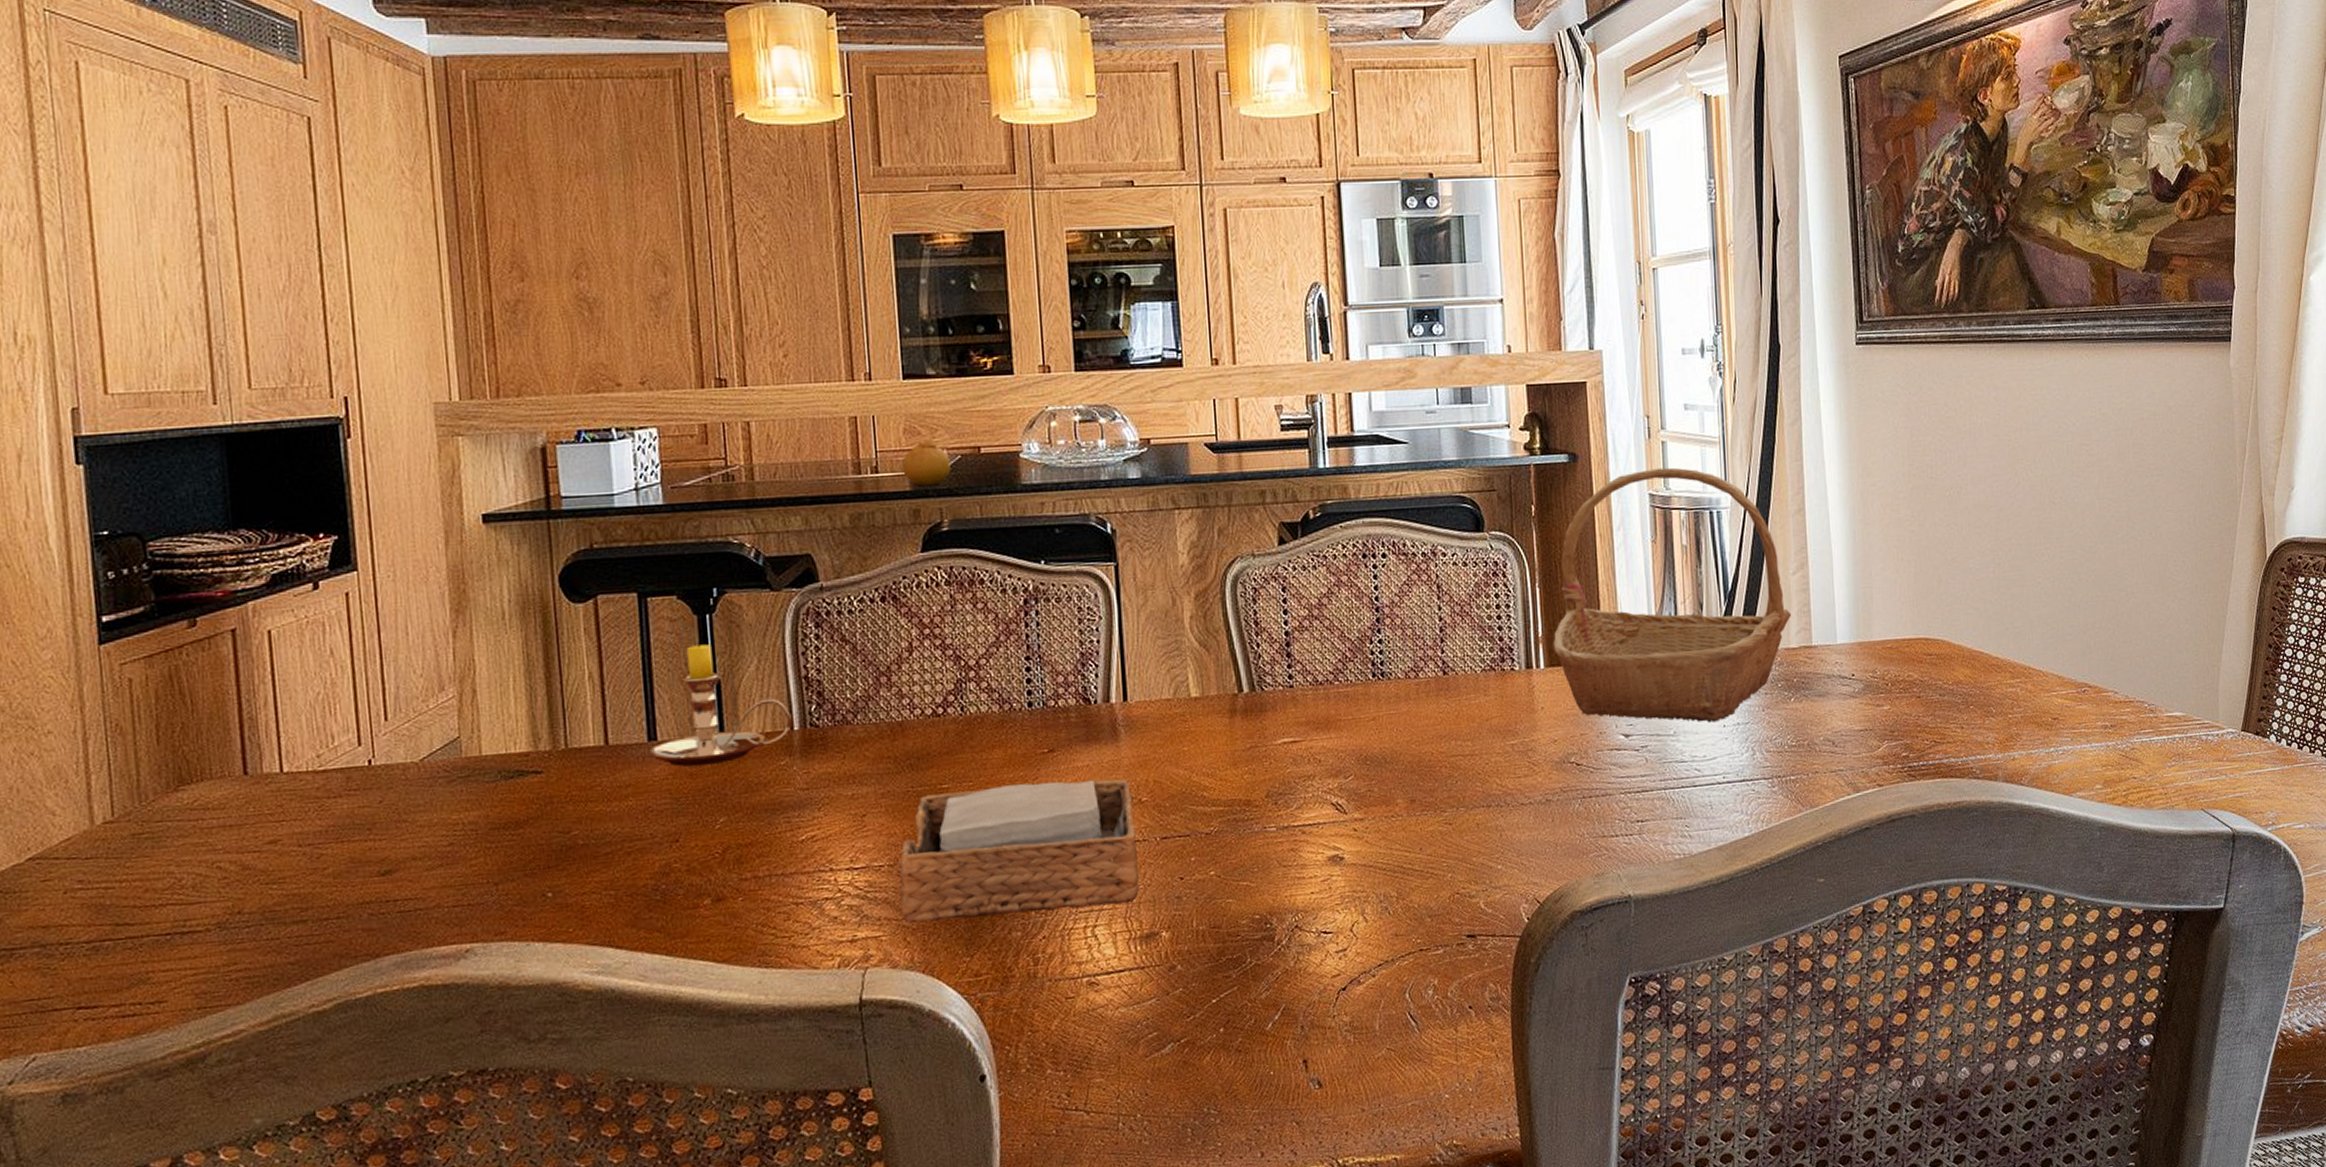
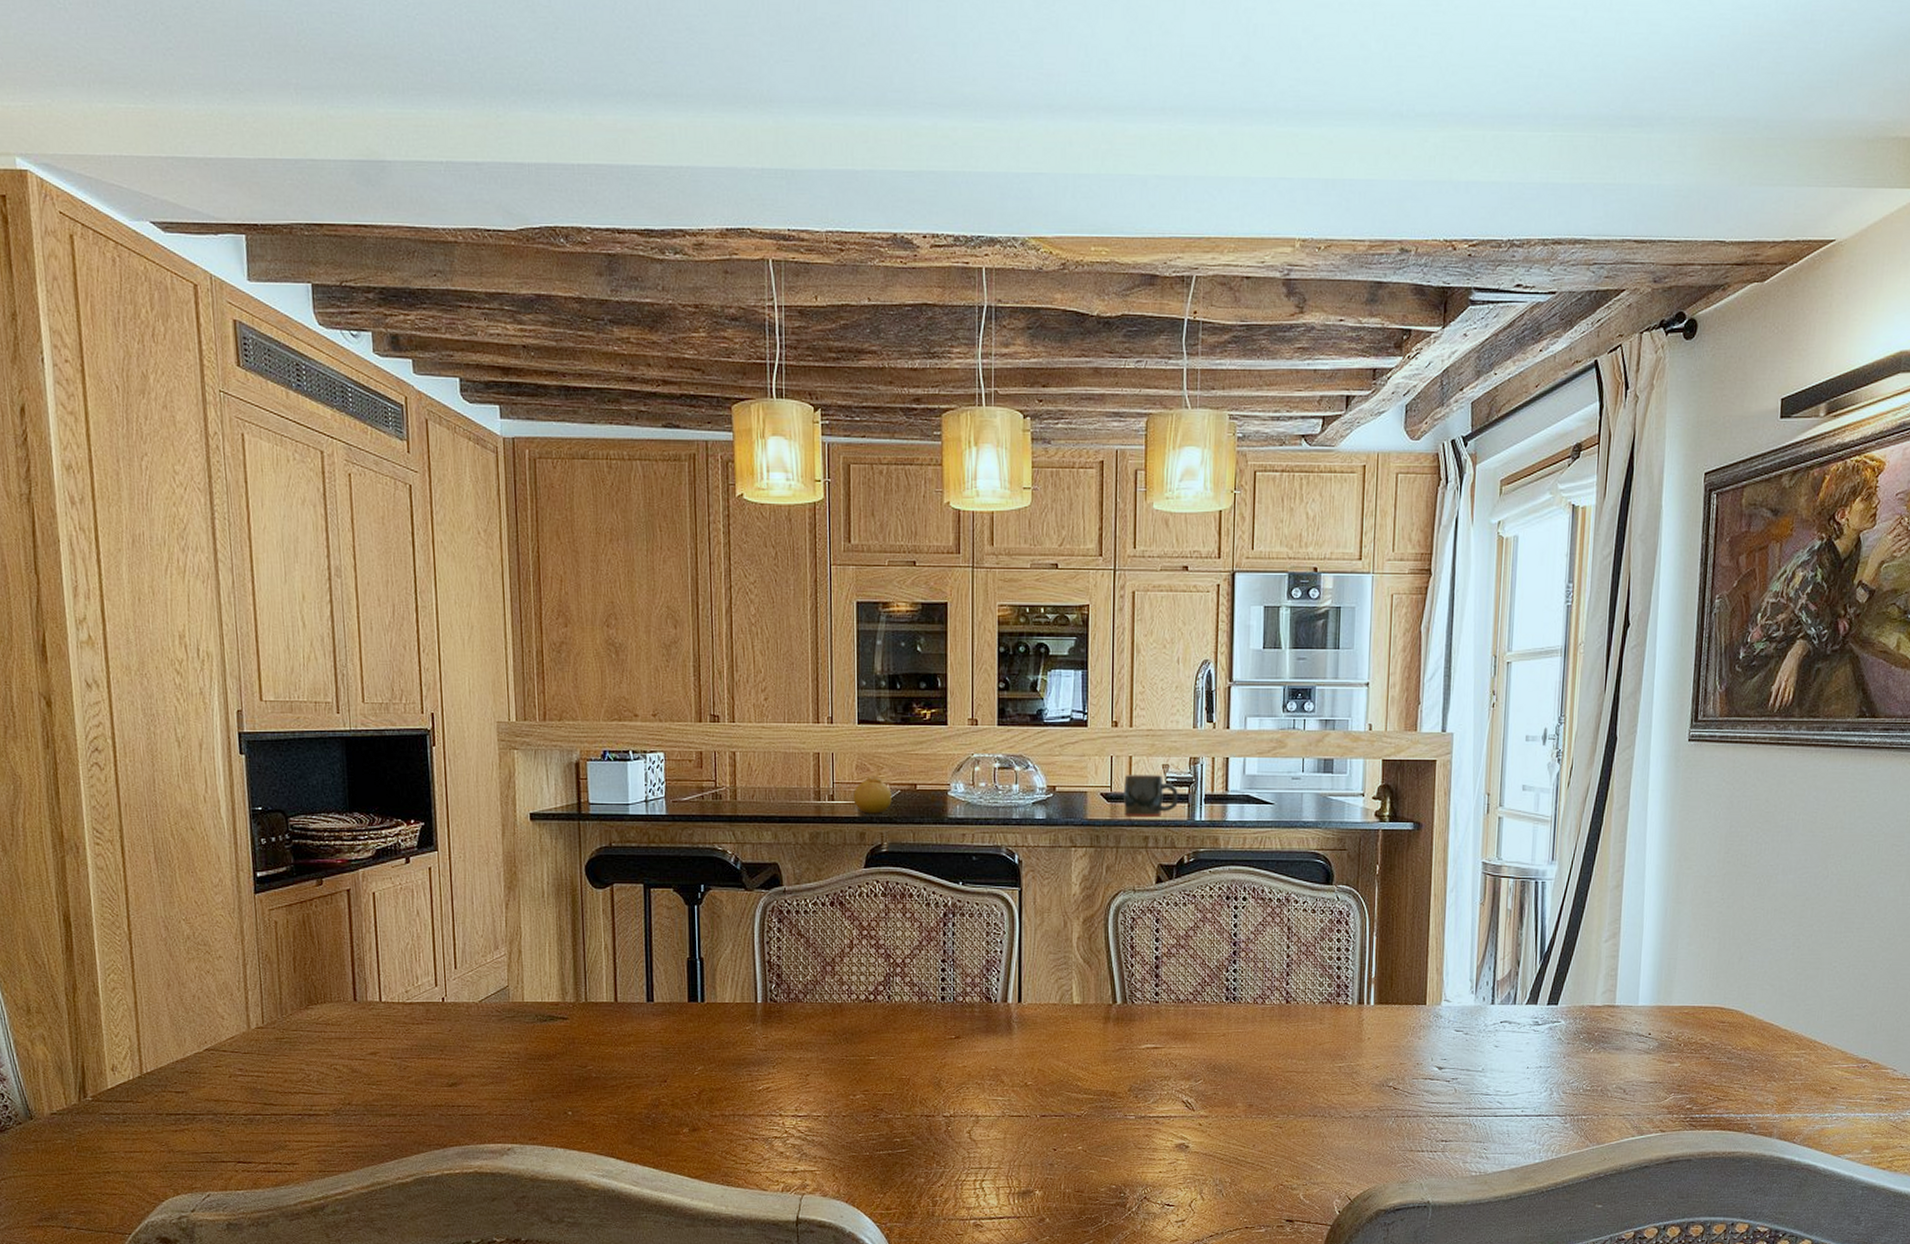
candlestick: present [649,642,792,767] -> none [647,927,756,1025]
napkin holder: present [899,779,1140,923] -> none [832,1062,1022,1165]
mug: none [1231,418,1297,469] -> present [1124,775,1178,818]
basket: present [1553,467,1792,723] -> none [1383,840,1600,1064]

